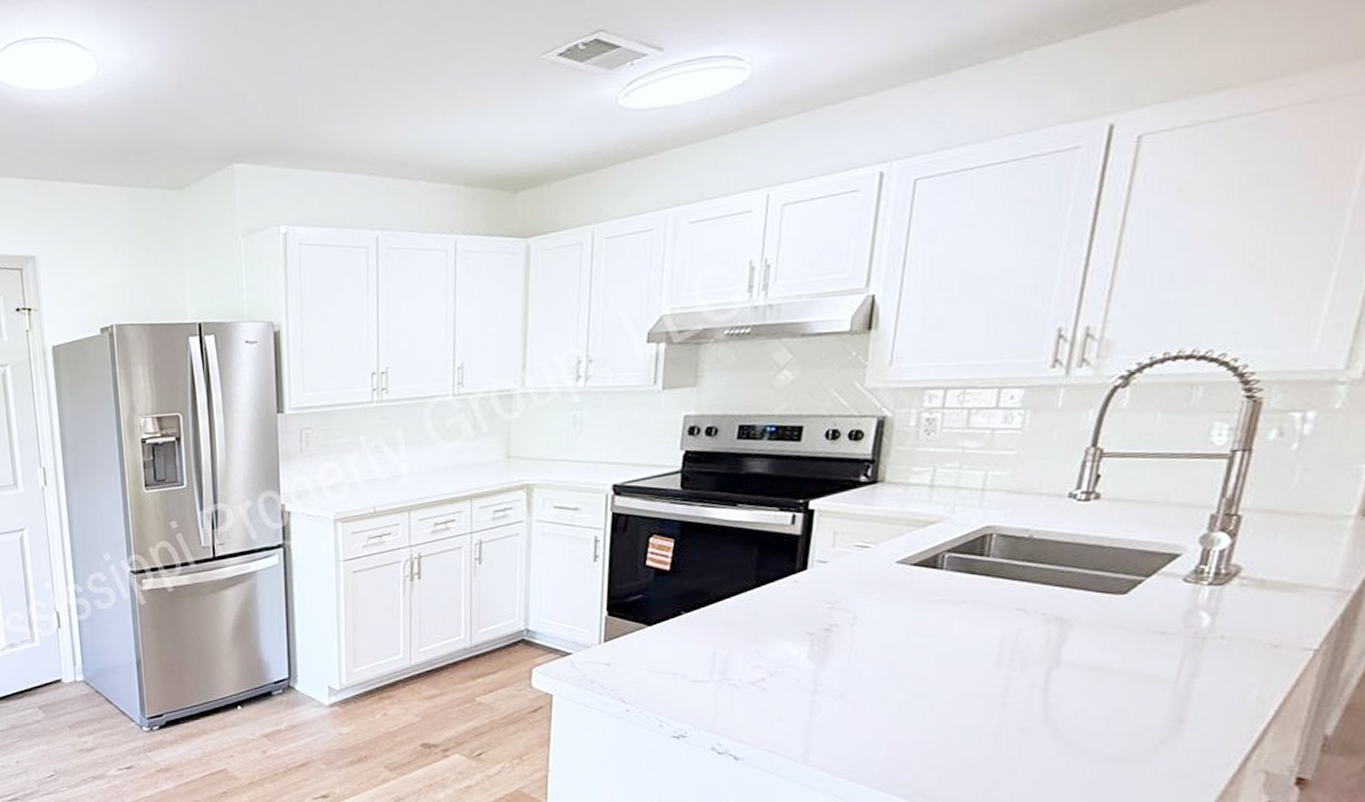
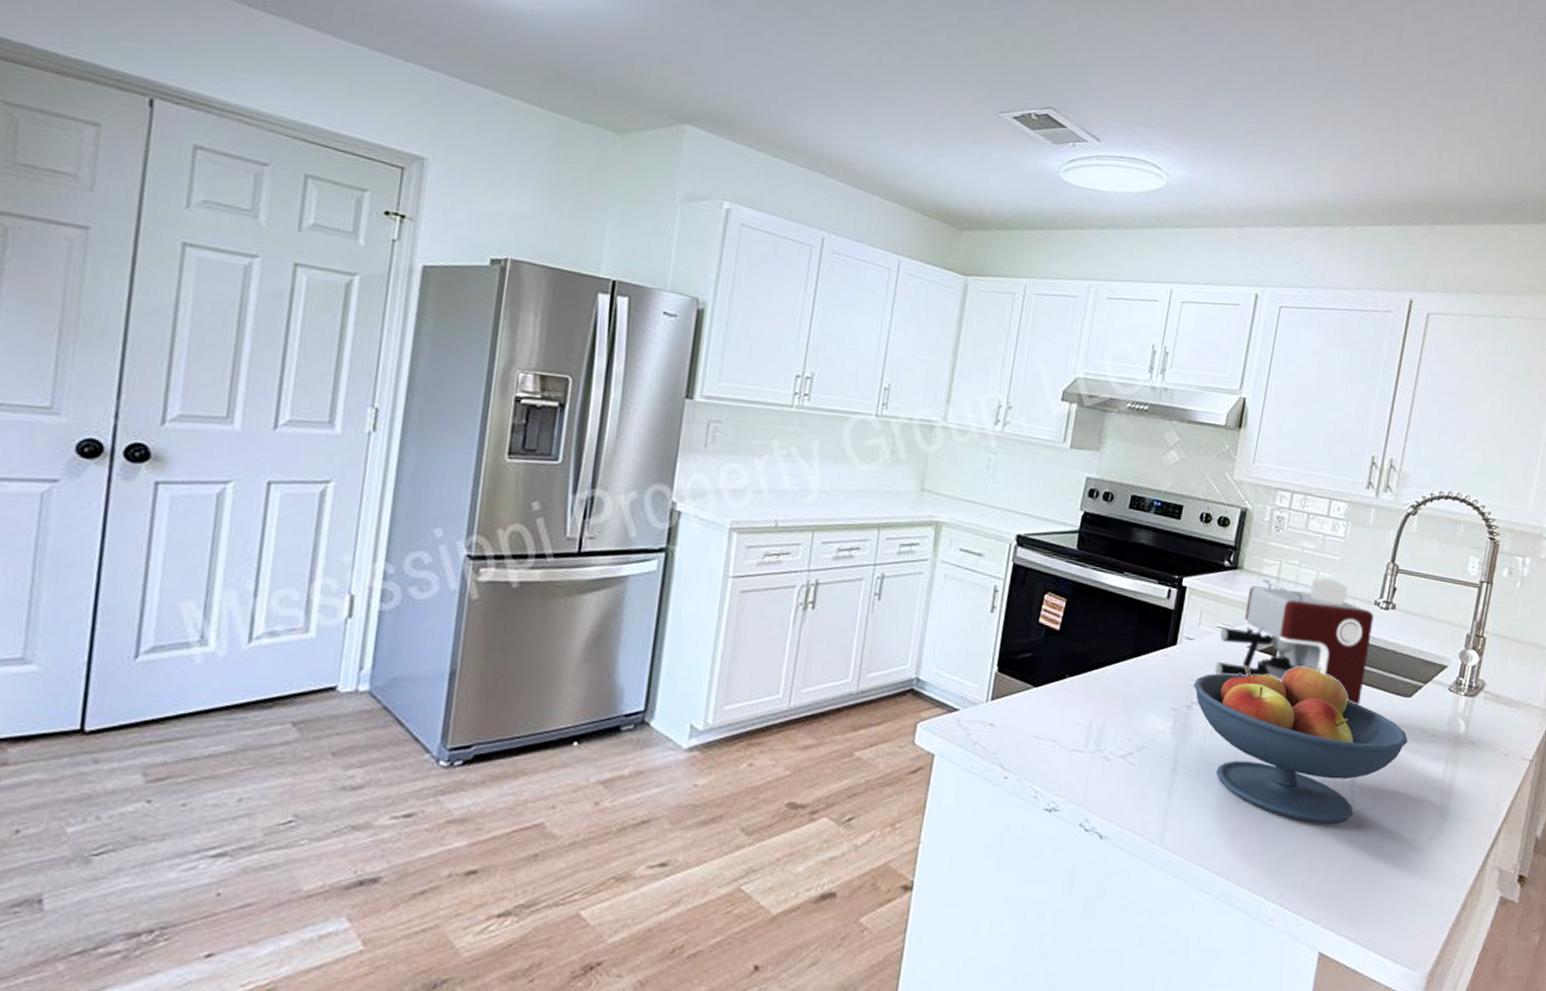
fruit bowl: none [832,572,1124,734] -> present [1194,666,1408,824]
coffee maker: none [856,477,1068,609] -> present [1214,578,1373,705]

